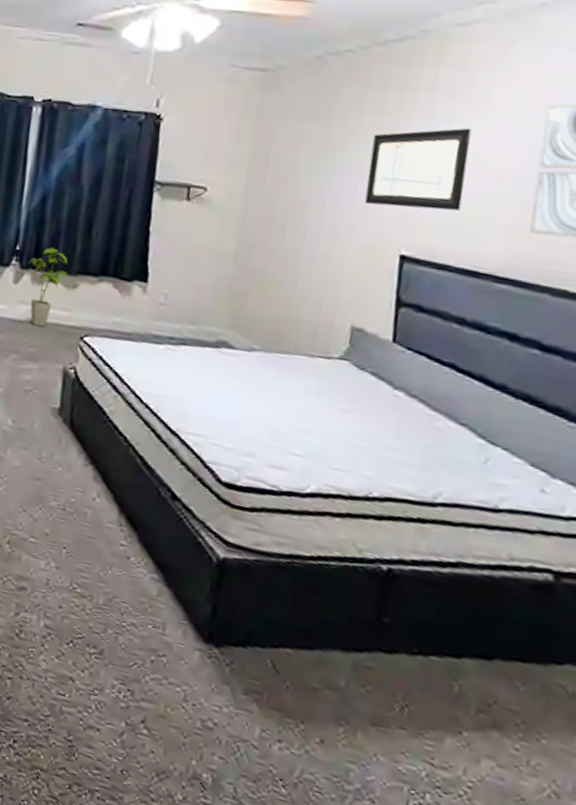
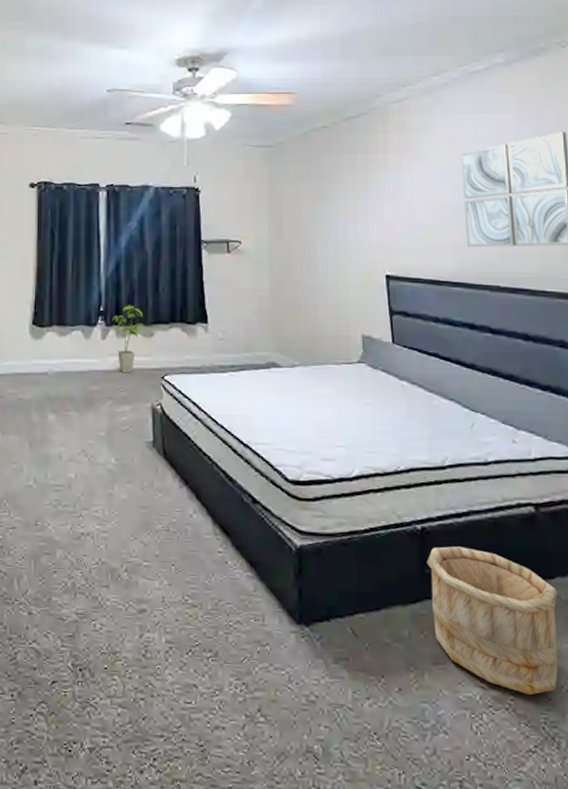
wall art: present [365,127,472,211] -> none [353,175,420,240]
wooden bucket: none [380,594,564,792] -> present [426,546,559,696]

